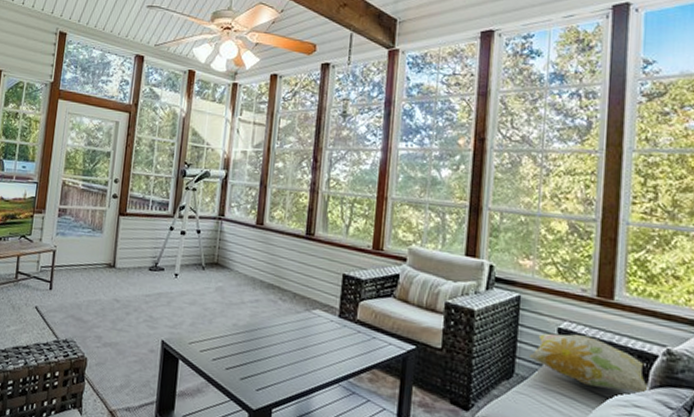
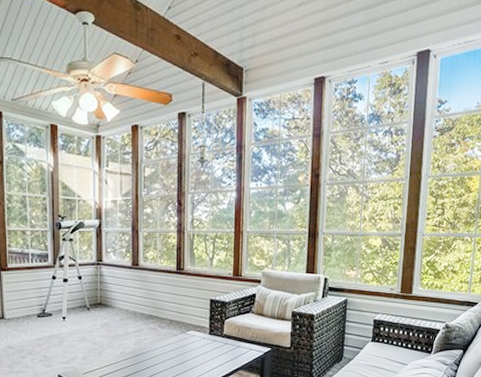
decorative pillow: present [528,333,650,393] -> none [353,323,434,358]

